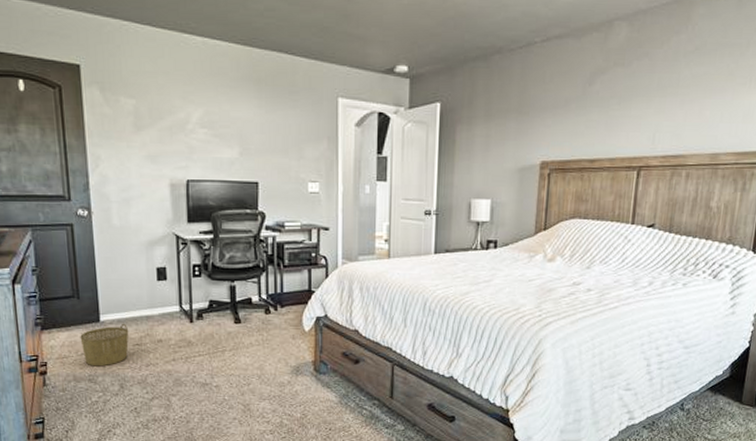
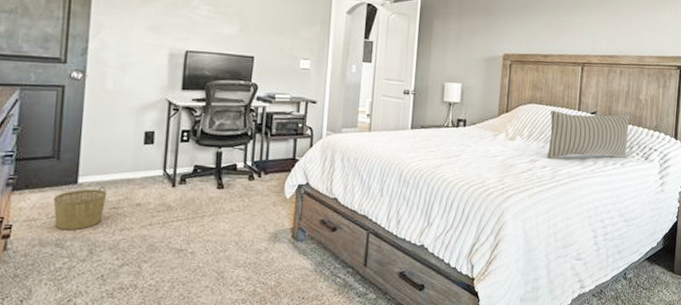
pillow: none [592,223,698,281] -> present [546,110,631,159]

